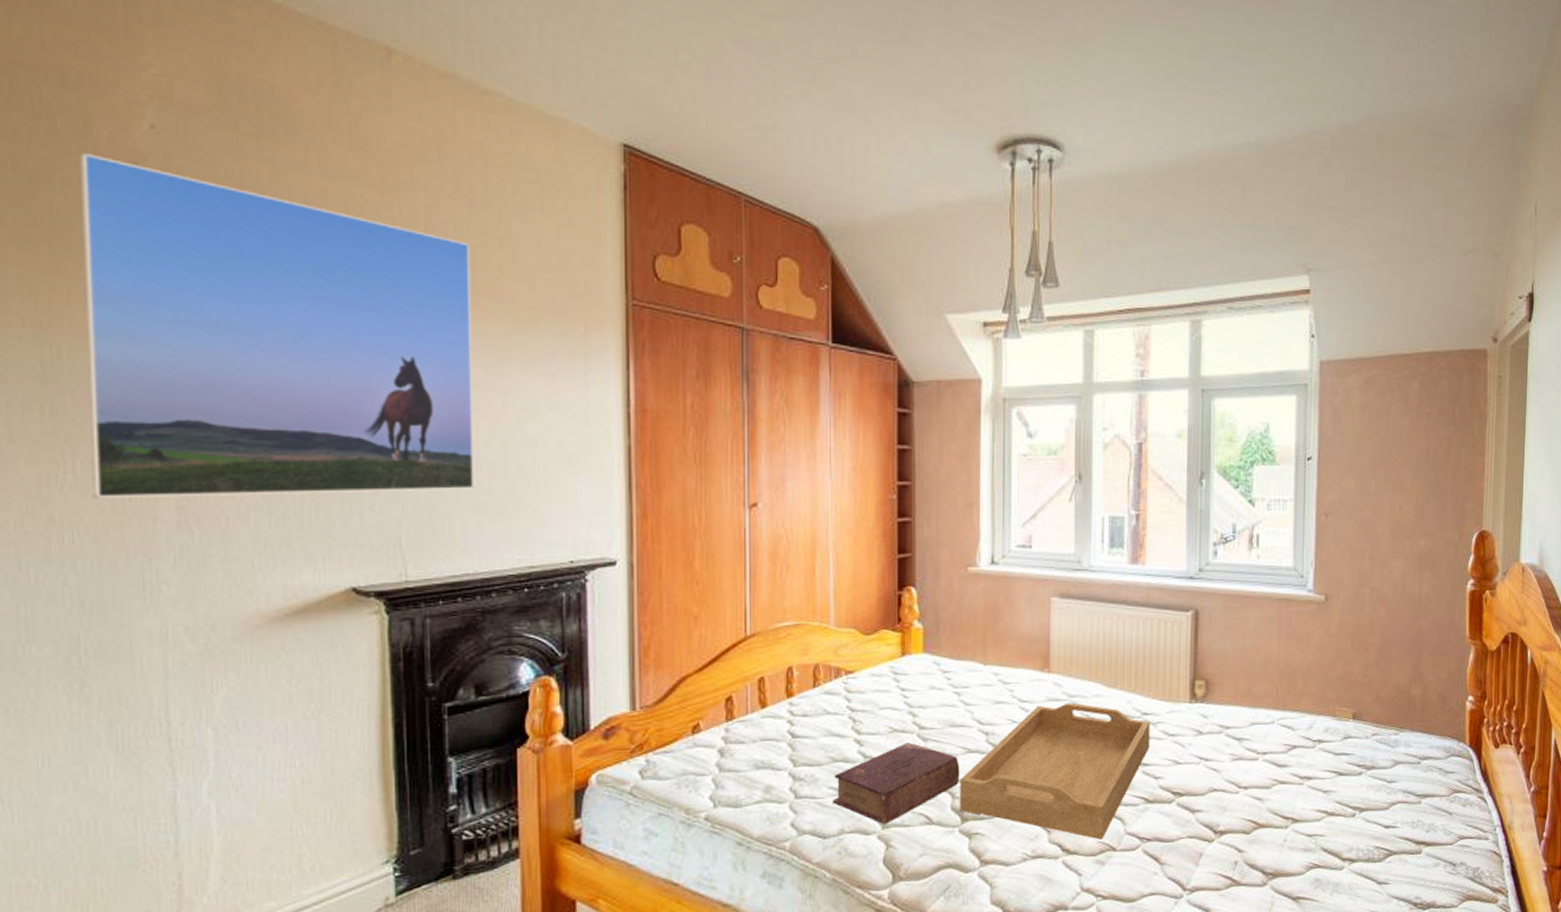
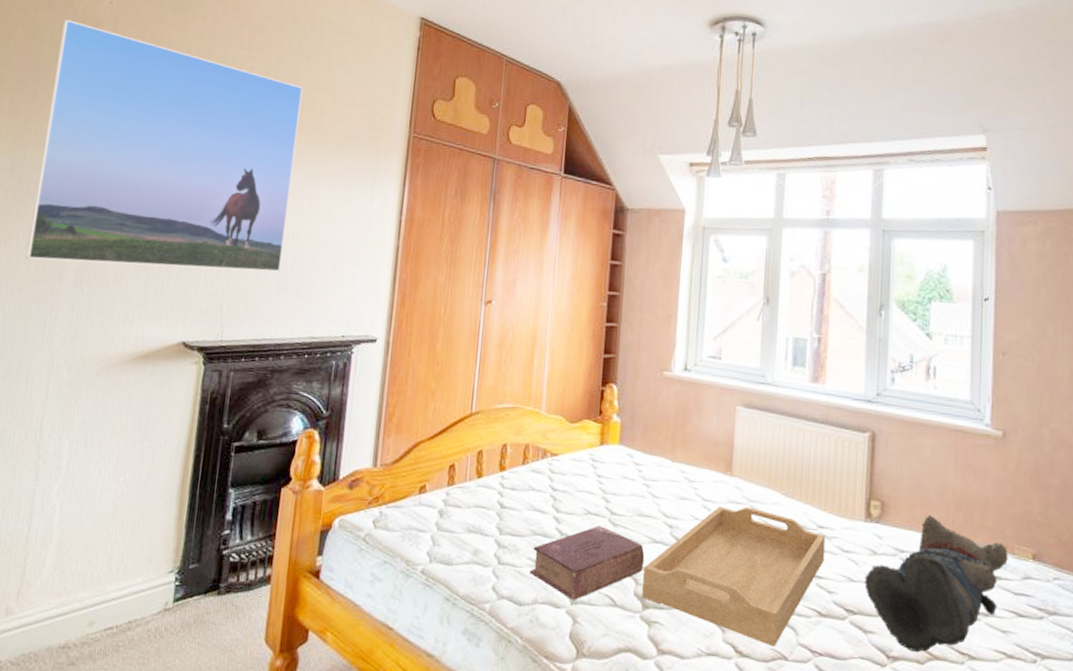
teddy bear: none [1191,688,1330,824] -> present [864,515,1008,653]

